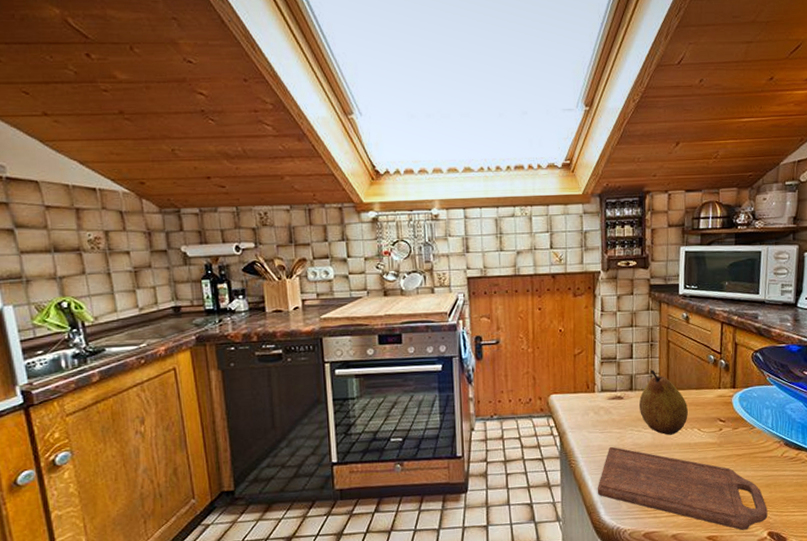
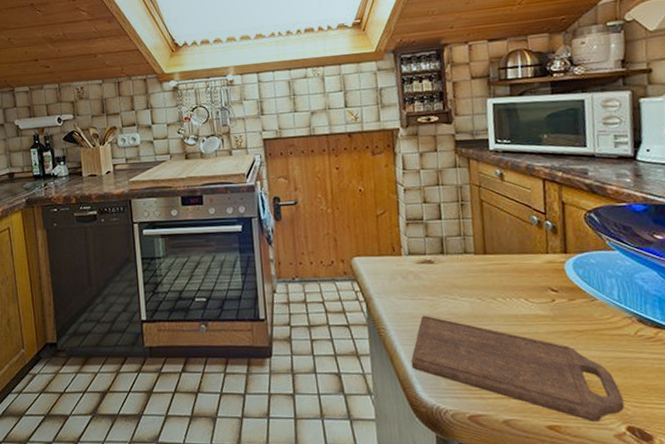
fruit: present [639,370,688,435] -> none [452,232,512,305]

